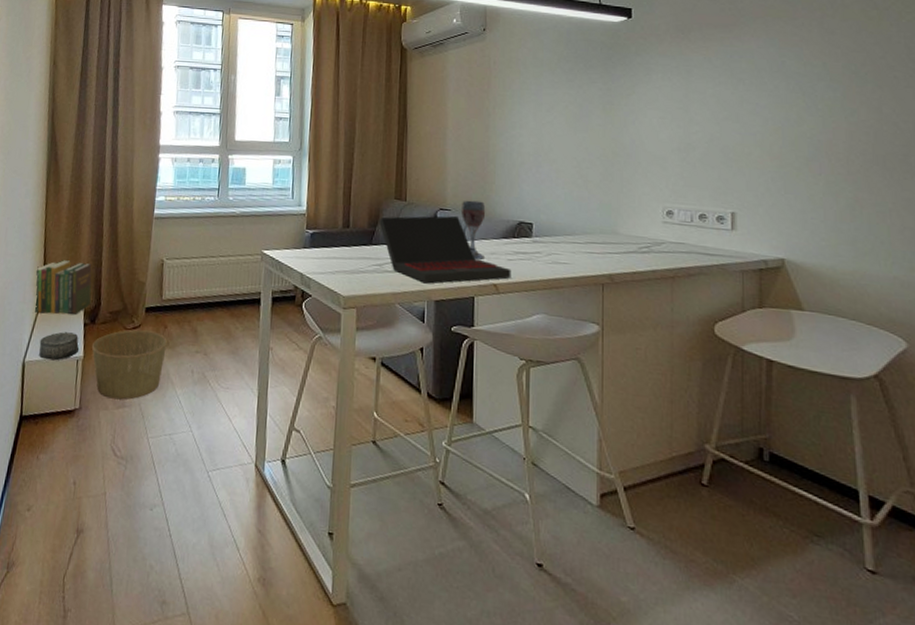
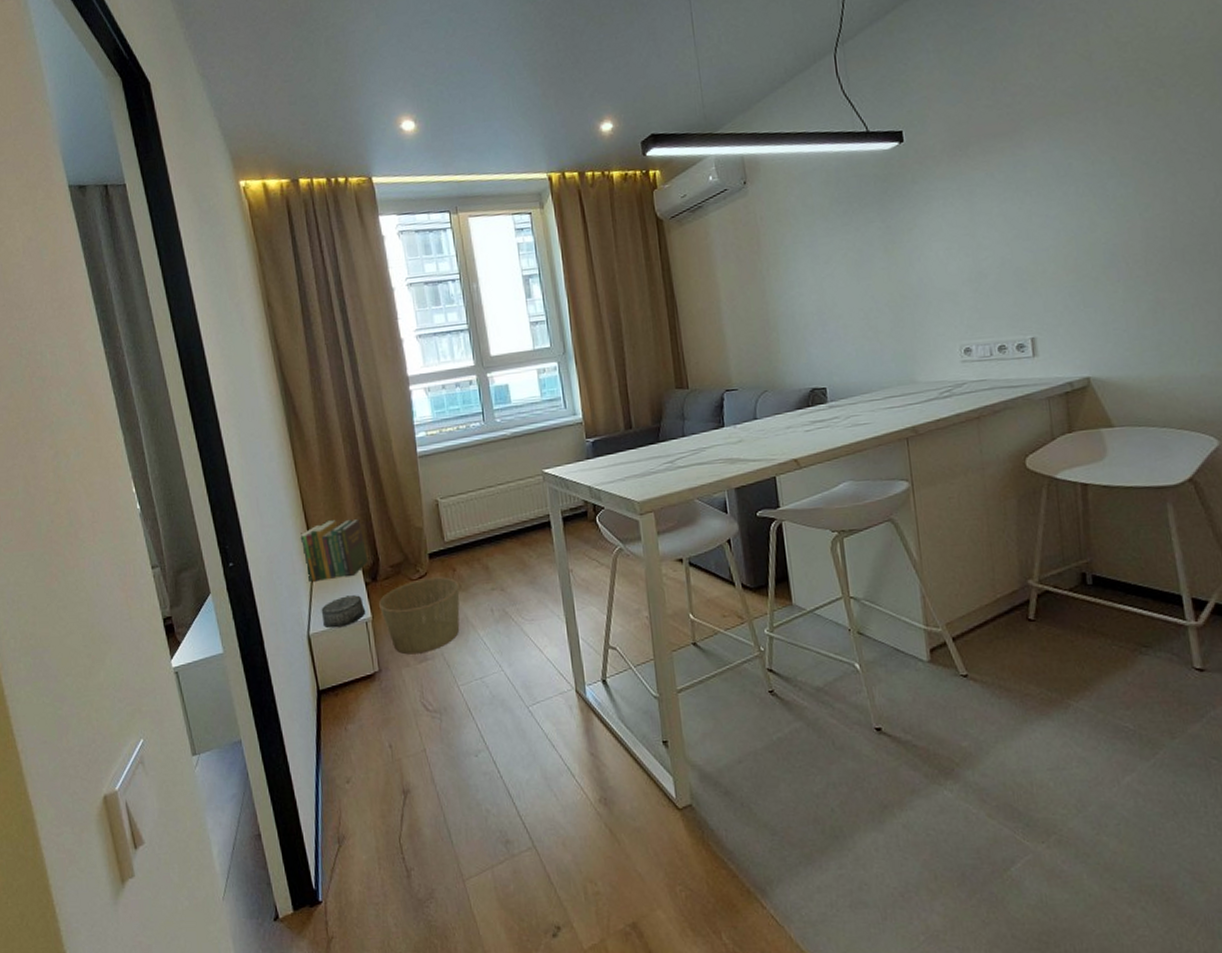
laptop: present [379,215,512,284] -> none [663,394,812,473]
cup: present [460,200,486,259] -> none [747,374,780,437]

